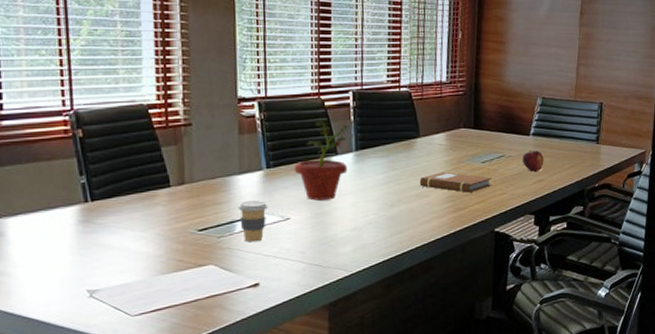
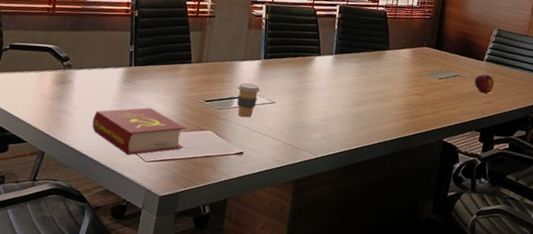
book: none [46,249,180,312] -> present [92,107,187,155]
potted plant: present [294,117,350,201] -> none [284,23,333,92]
notebook: present [419,171,492,193] -> none [383,82,446,104]

